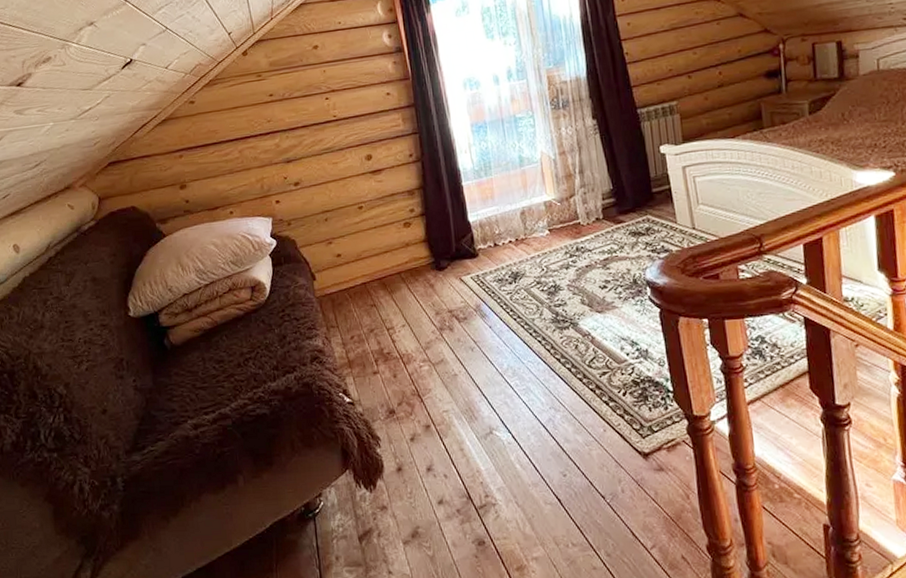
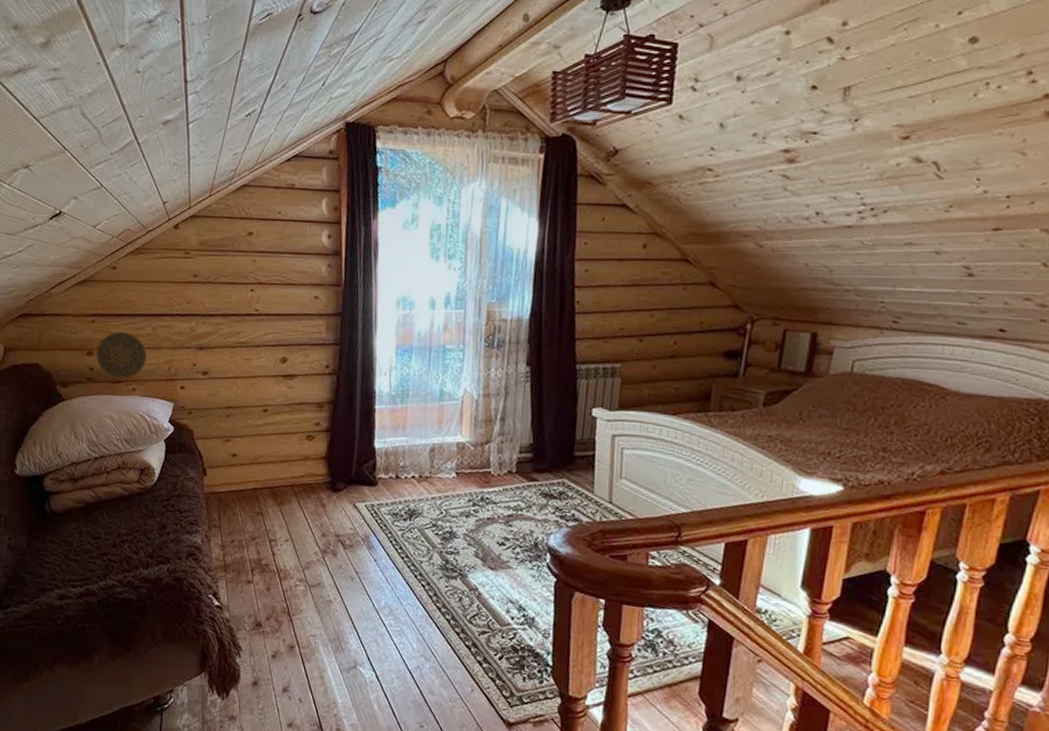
decorative plate: none [188,160,239,206] -> present [96,332,147,379]

